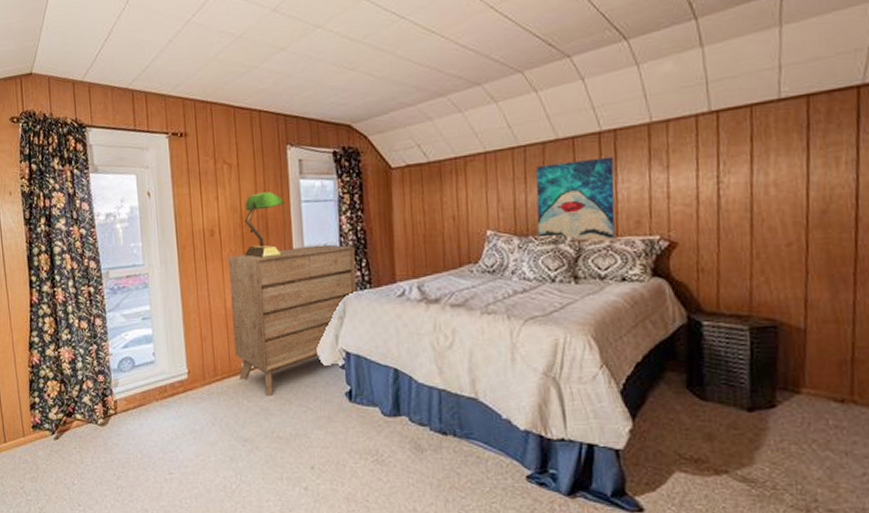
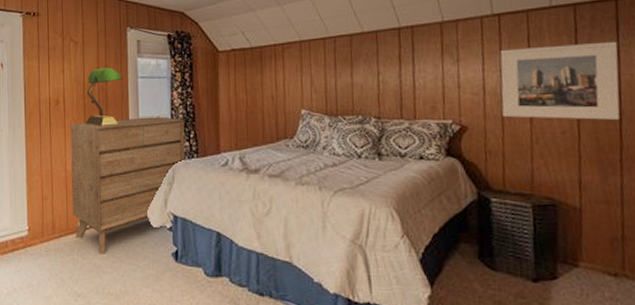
wall art: present [535,156,616,240] -> none [344,49,414,122]
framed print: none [717,136,858,231] -> present [499,41,620,120]

